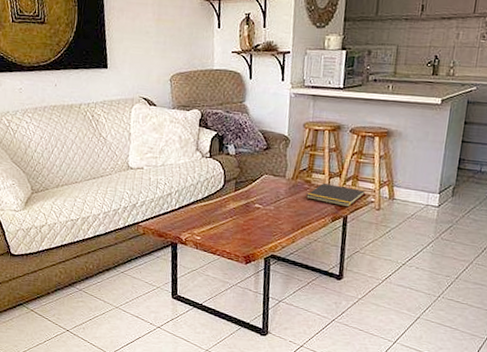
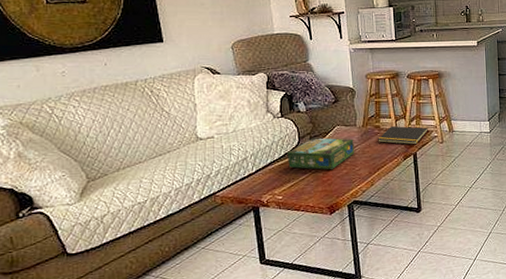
board game: none [210,183,280,220] -> present [287,138,355,170]

